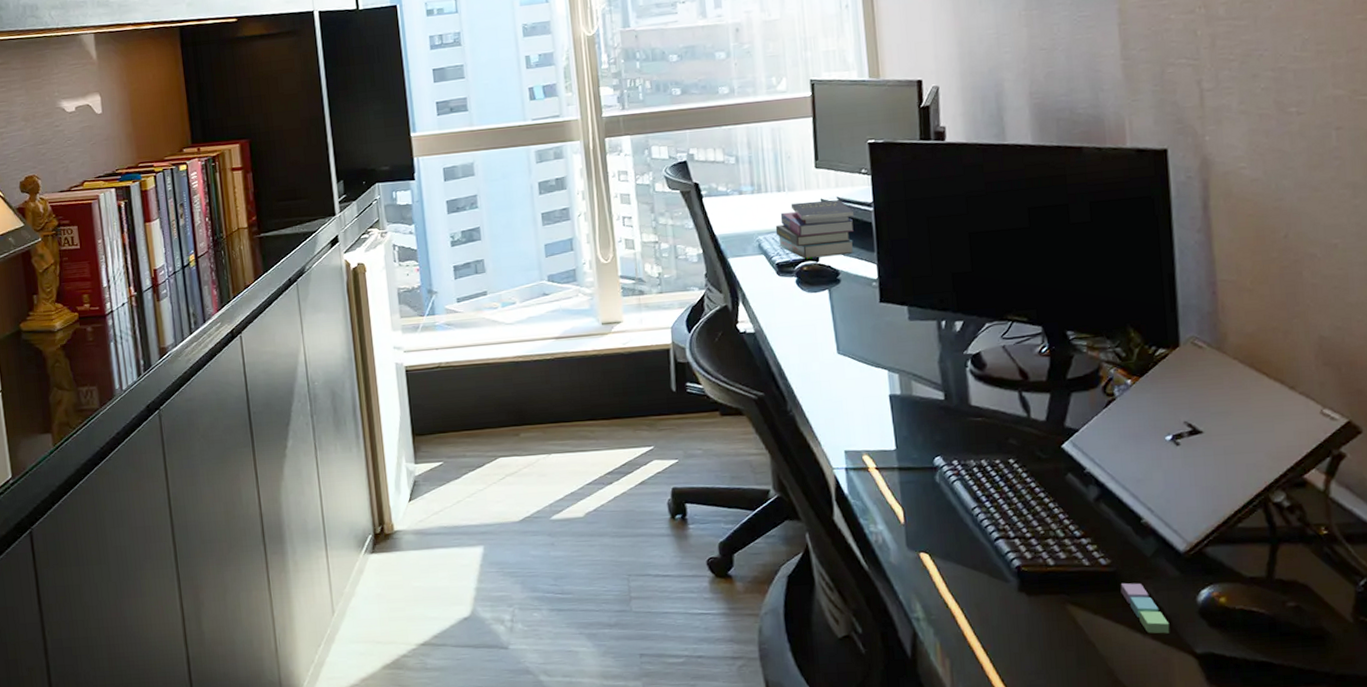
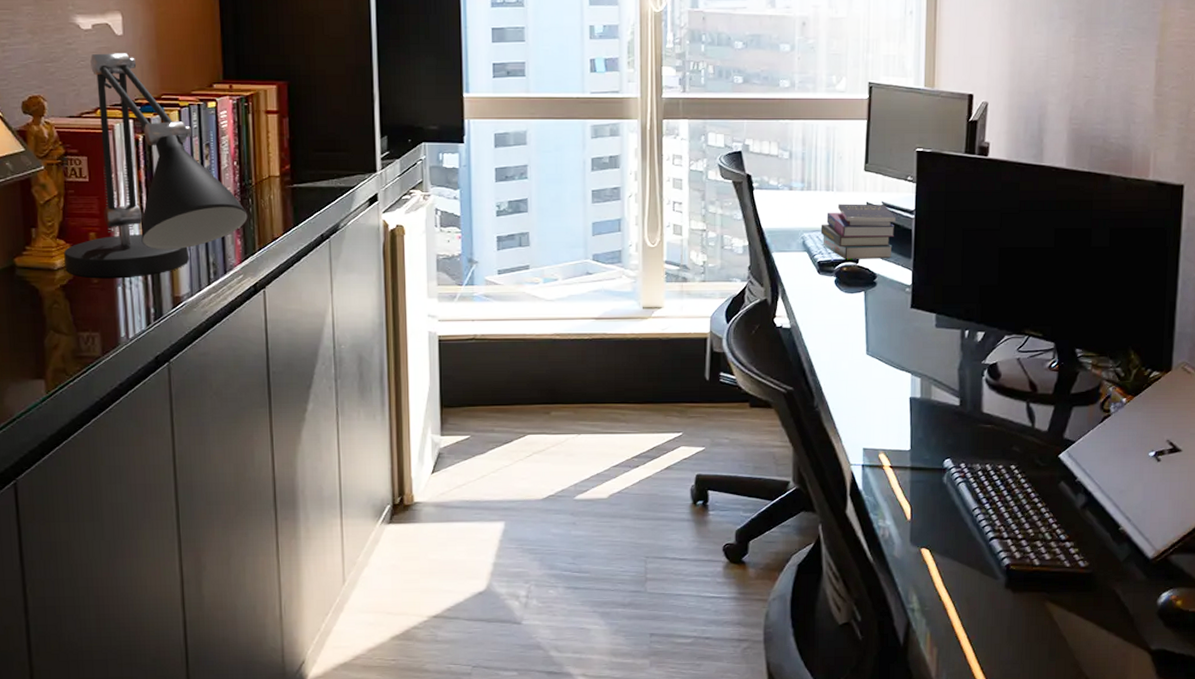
desk lamp: none [62,129,222,337] -> present [64,53,248,279]
sticky notes: present [1120,583,1170,634] -> none [1094,584,1132,631]

